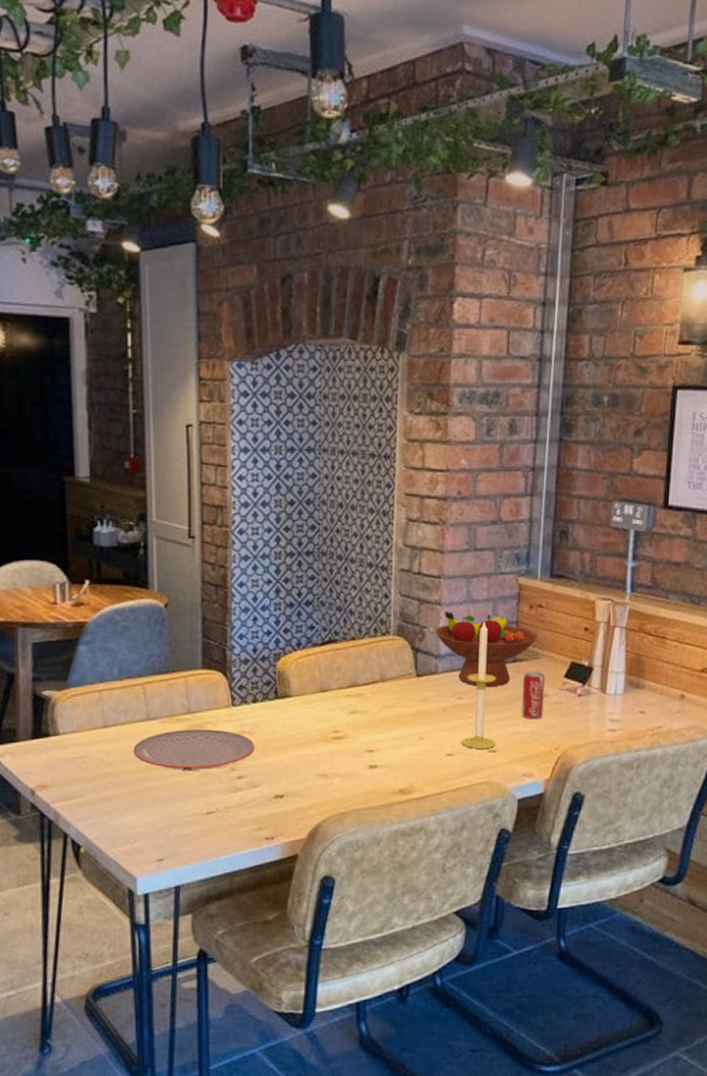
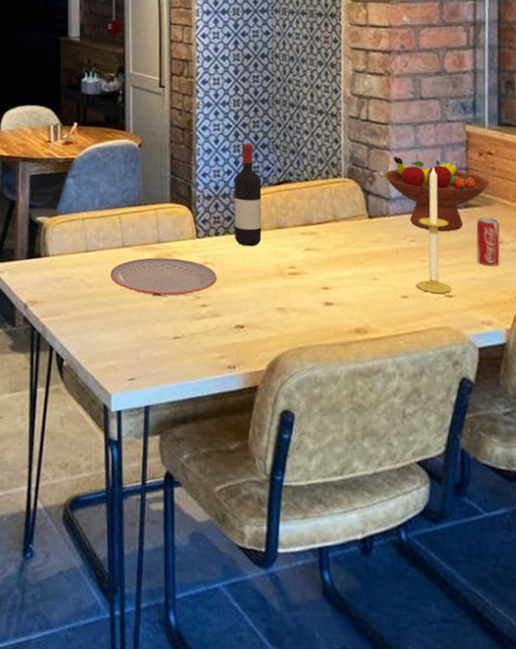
wine bottle: none [274,601,305,712] -> present [234,144,262,247]

